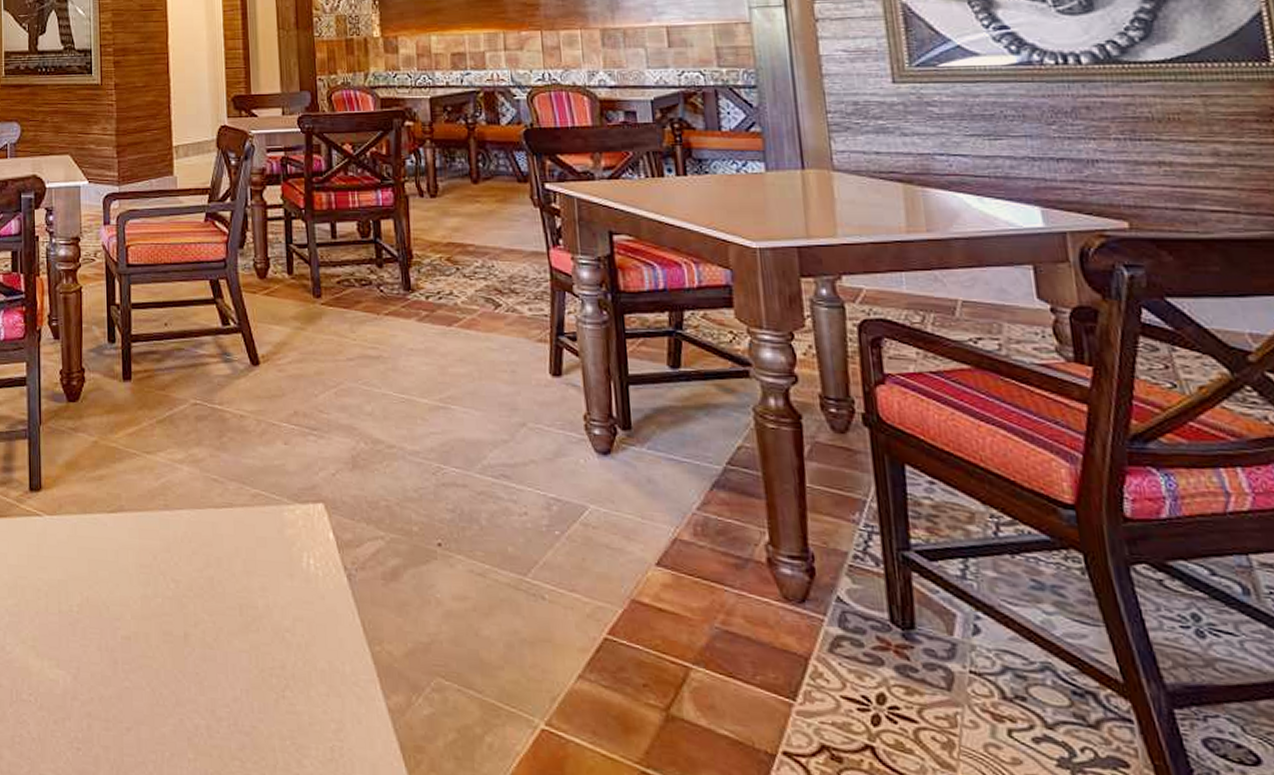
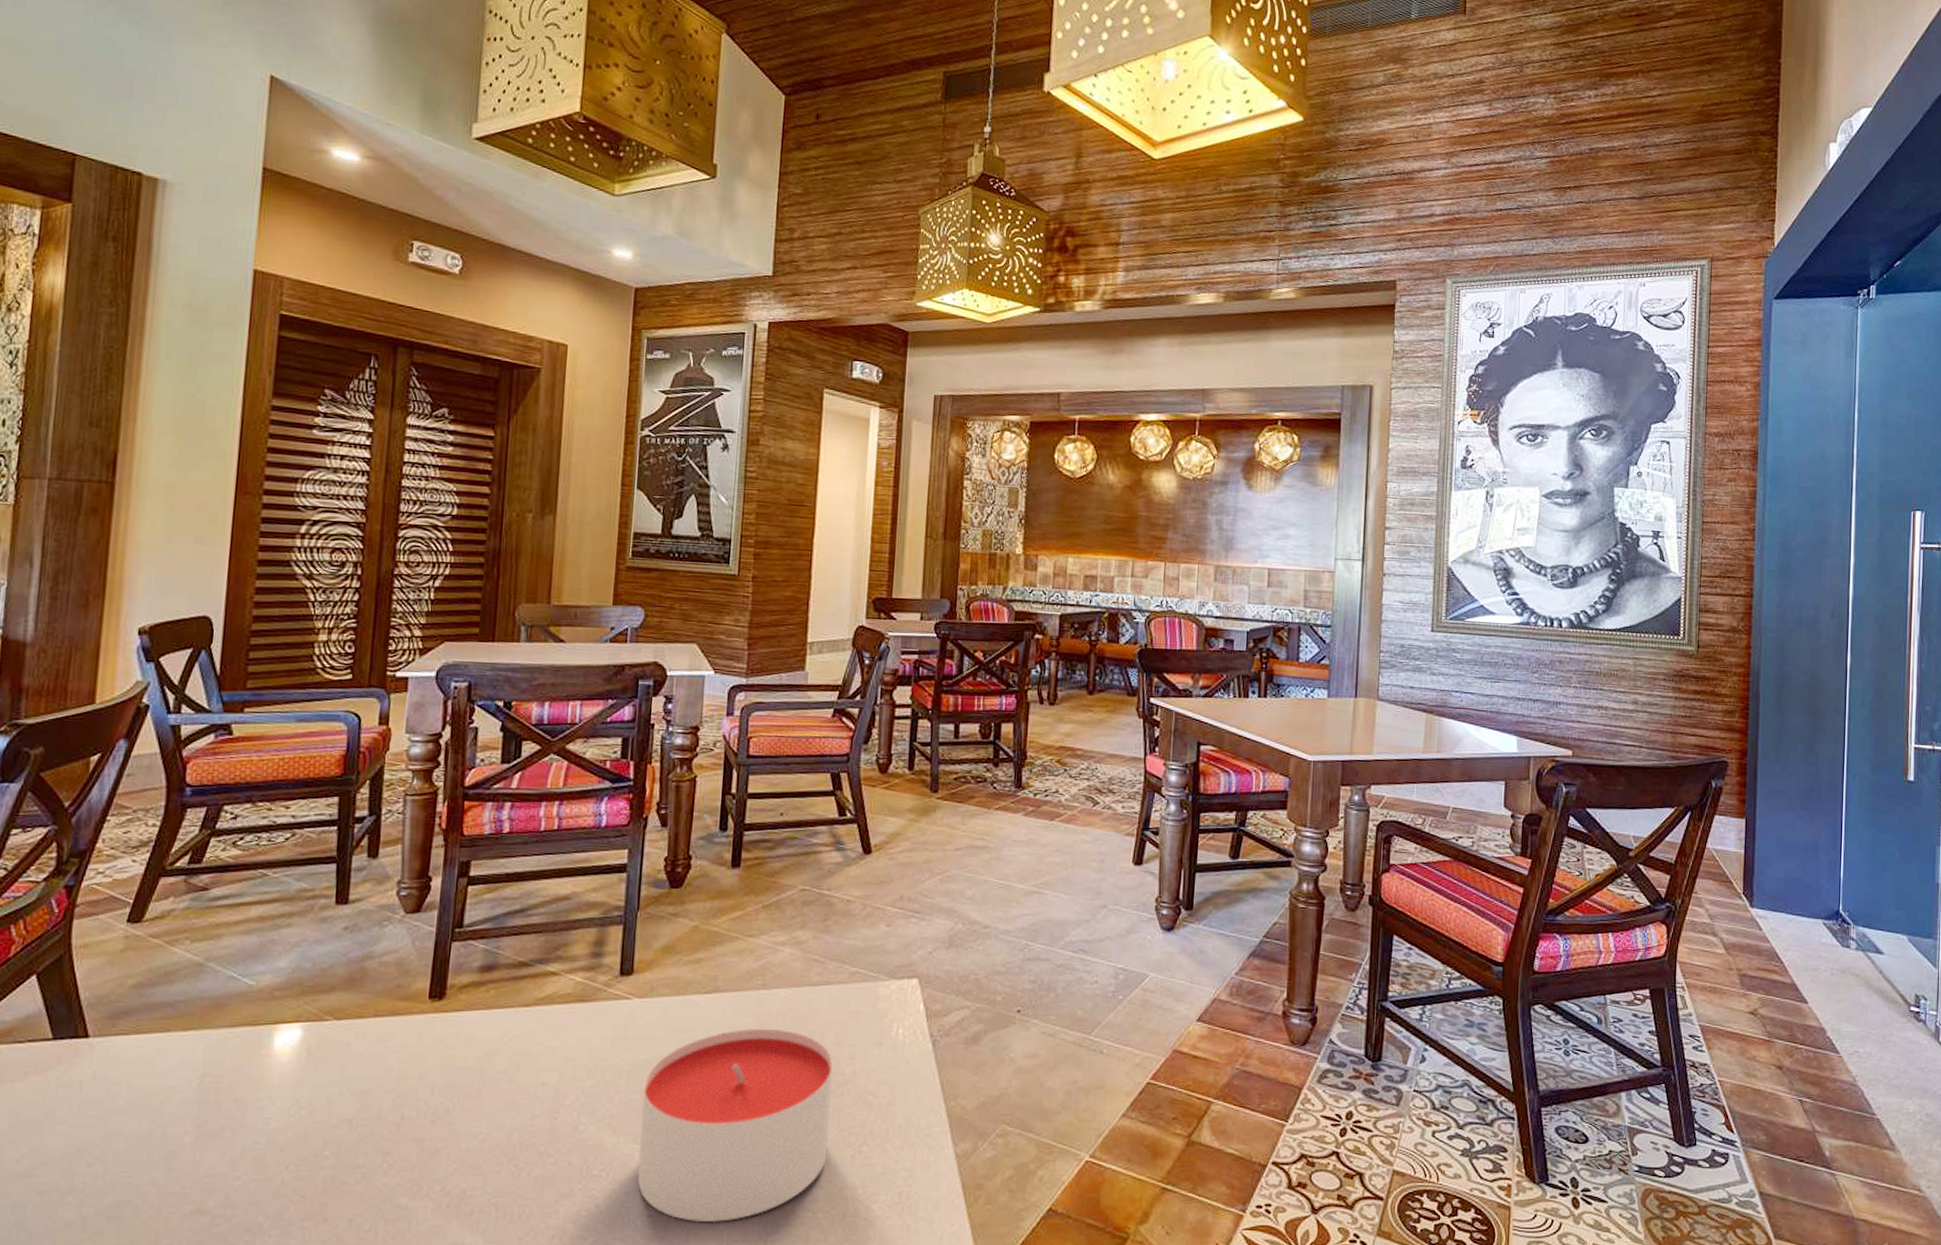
candle: none [61,552,250,763] -> present [637,1028,833,1223]

